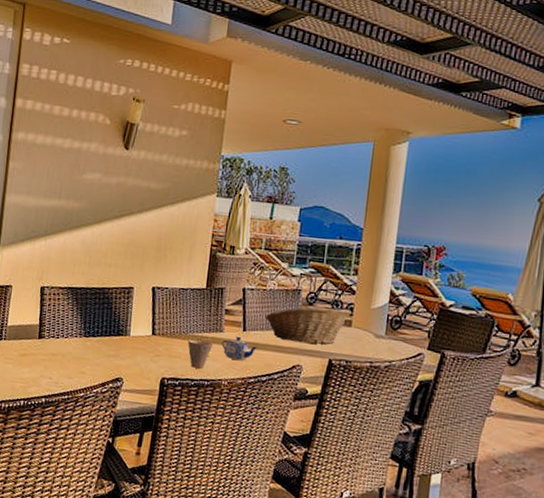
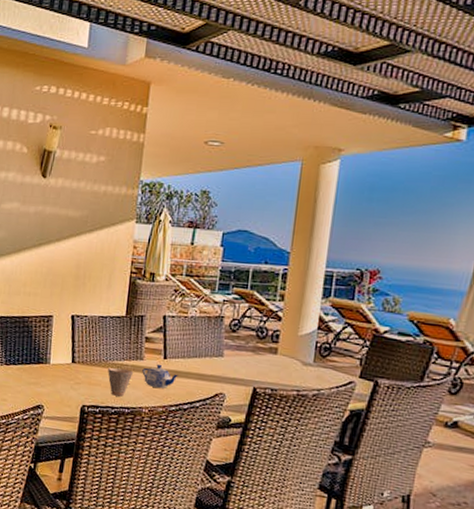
fruit basket: present [264,306,351,345] -> none [186,333,277,372]

